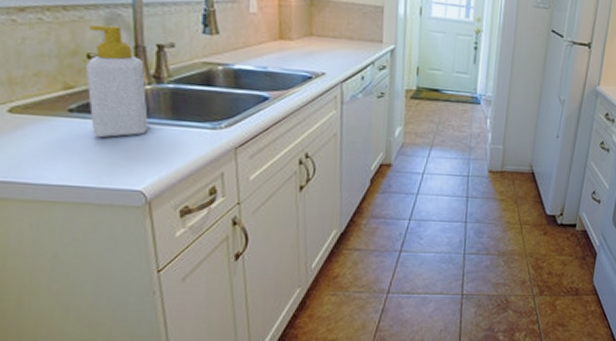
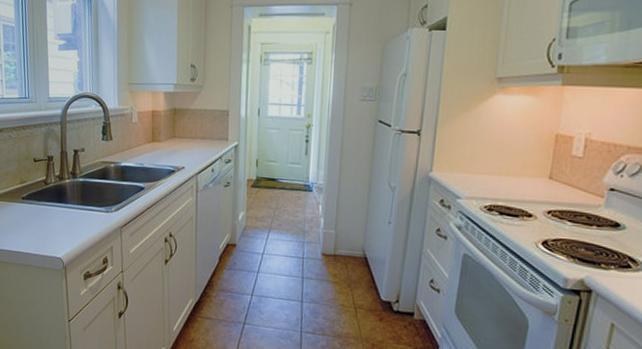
soap bottle: present [86,24,148,138] -> none [33,138,67,218]

